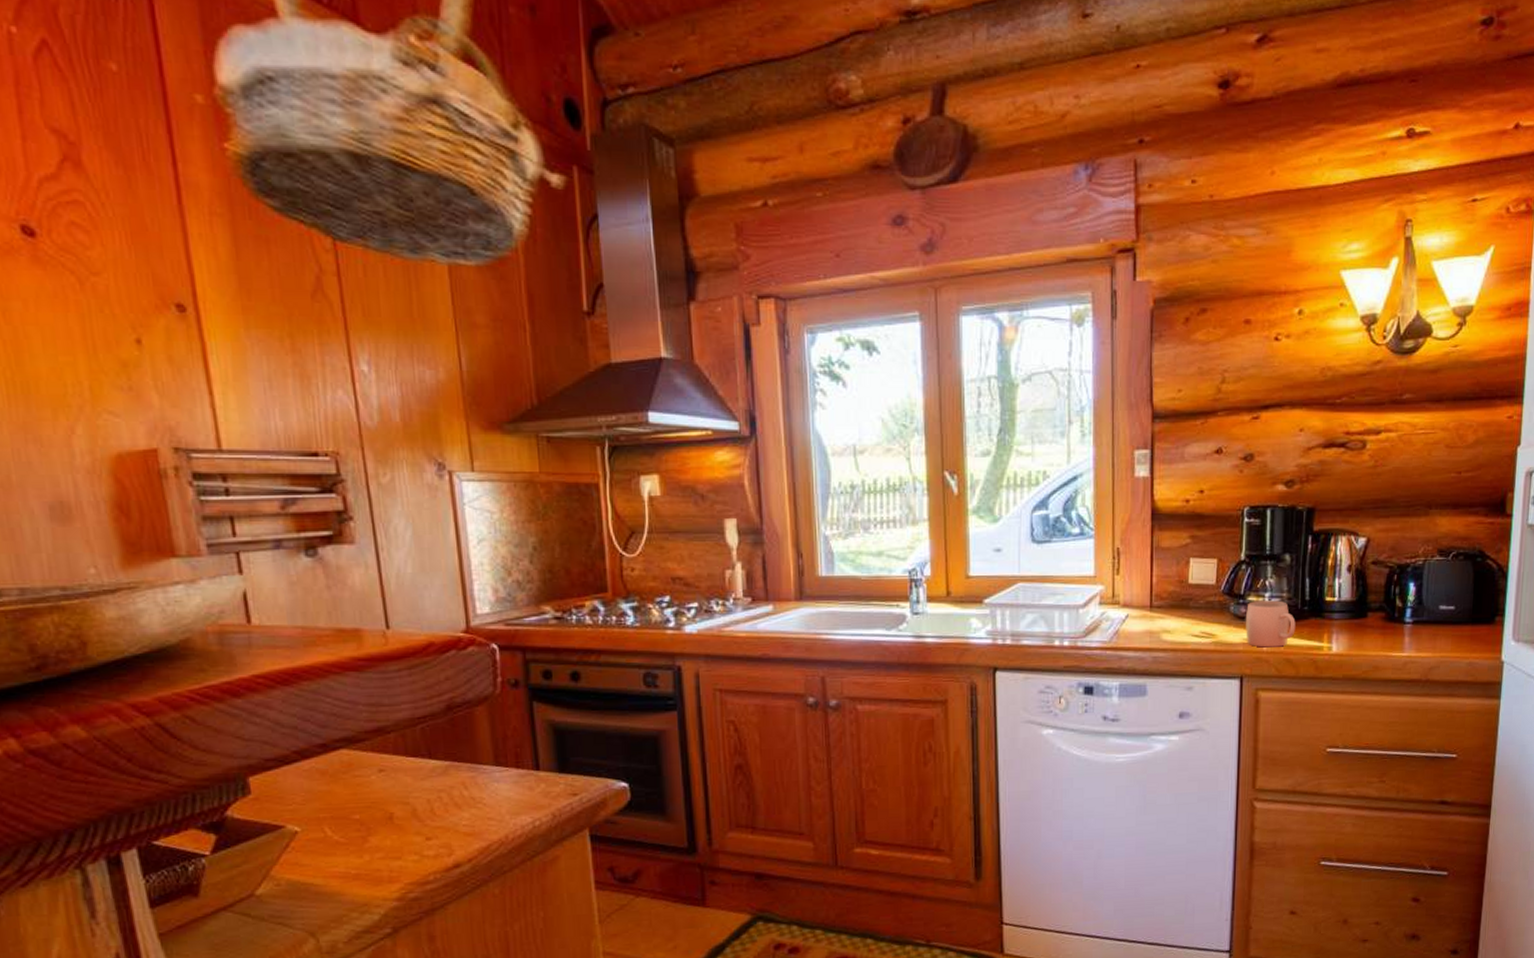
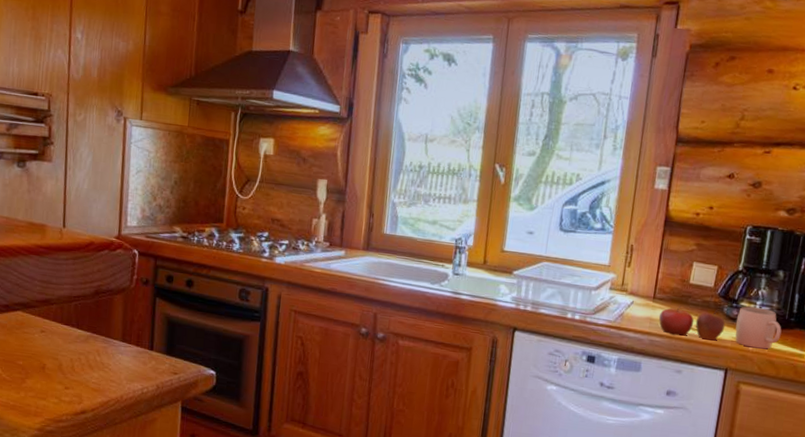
fruit: none [1159,611,1199,648] -> present [658,305,694,337]
fruit: none [1201,610,1234,647] -> present [695,310,726,341]

